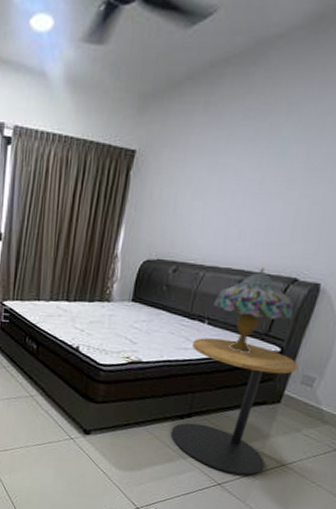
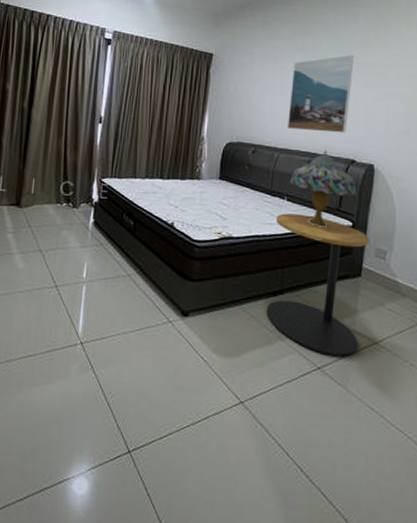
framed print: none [220,144,323,247] -> present [288,55,354,134]

